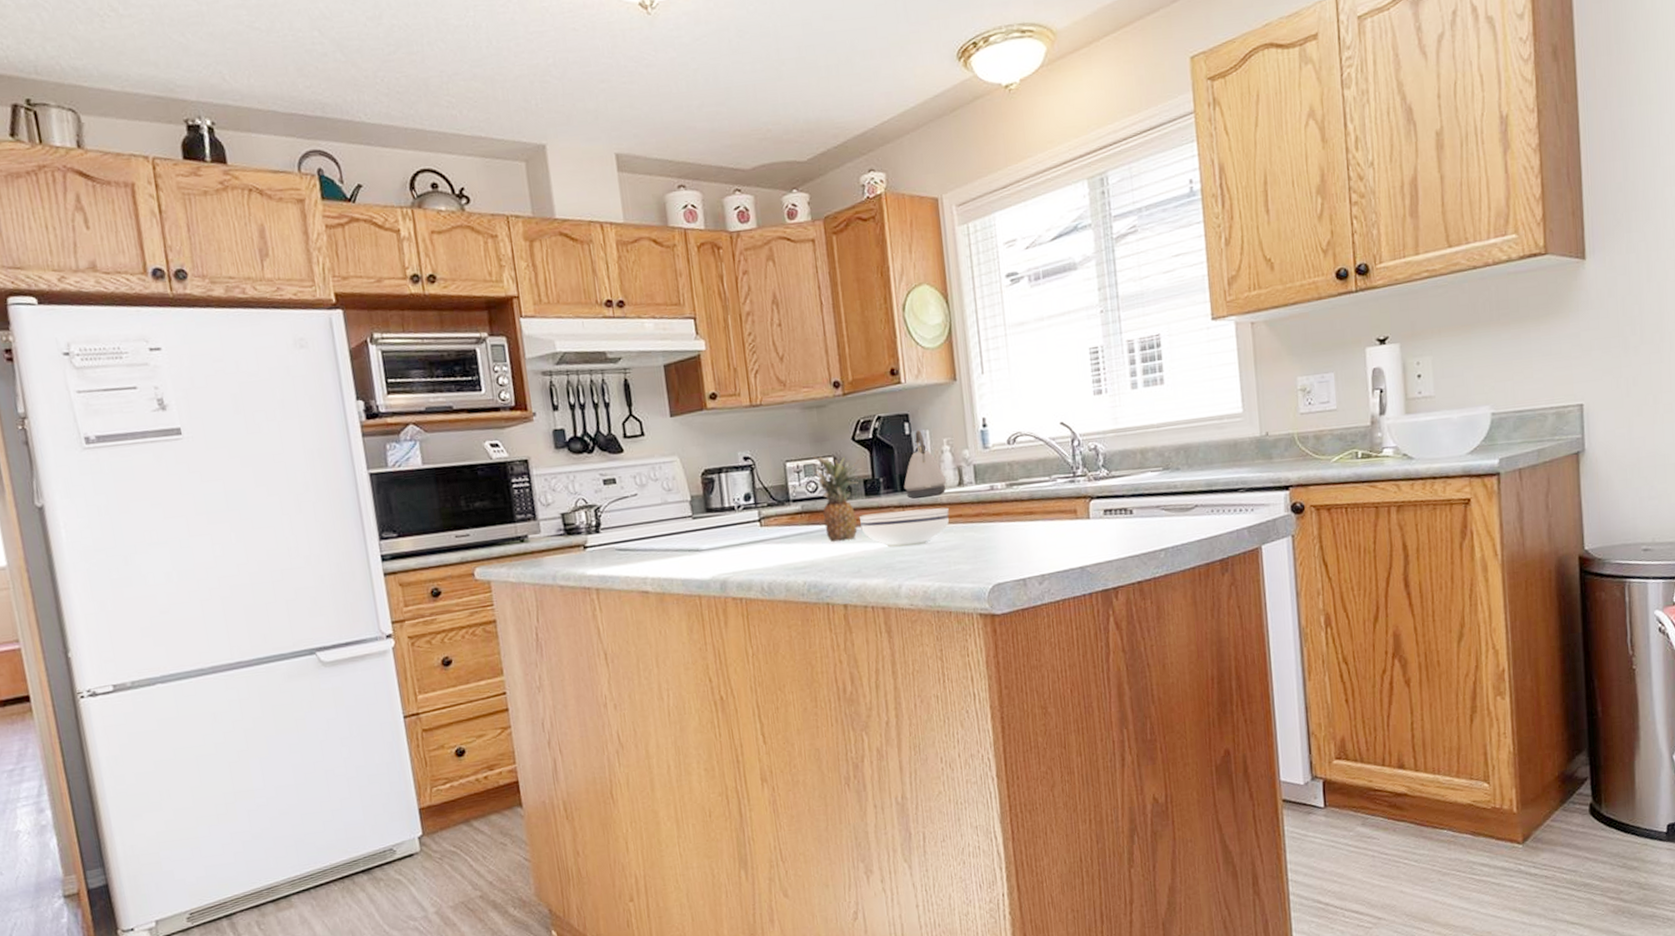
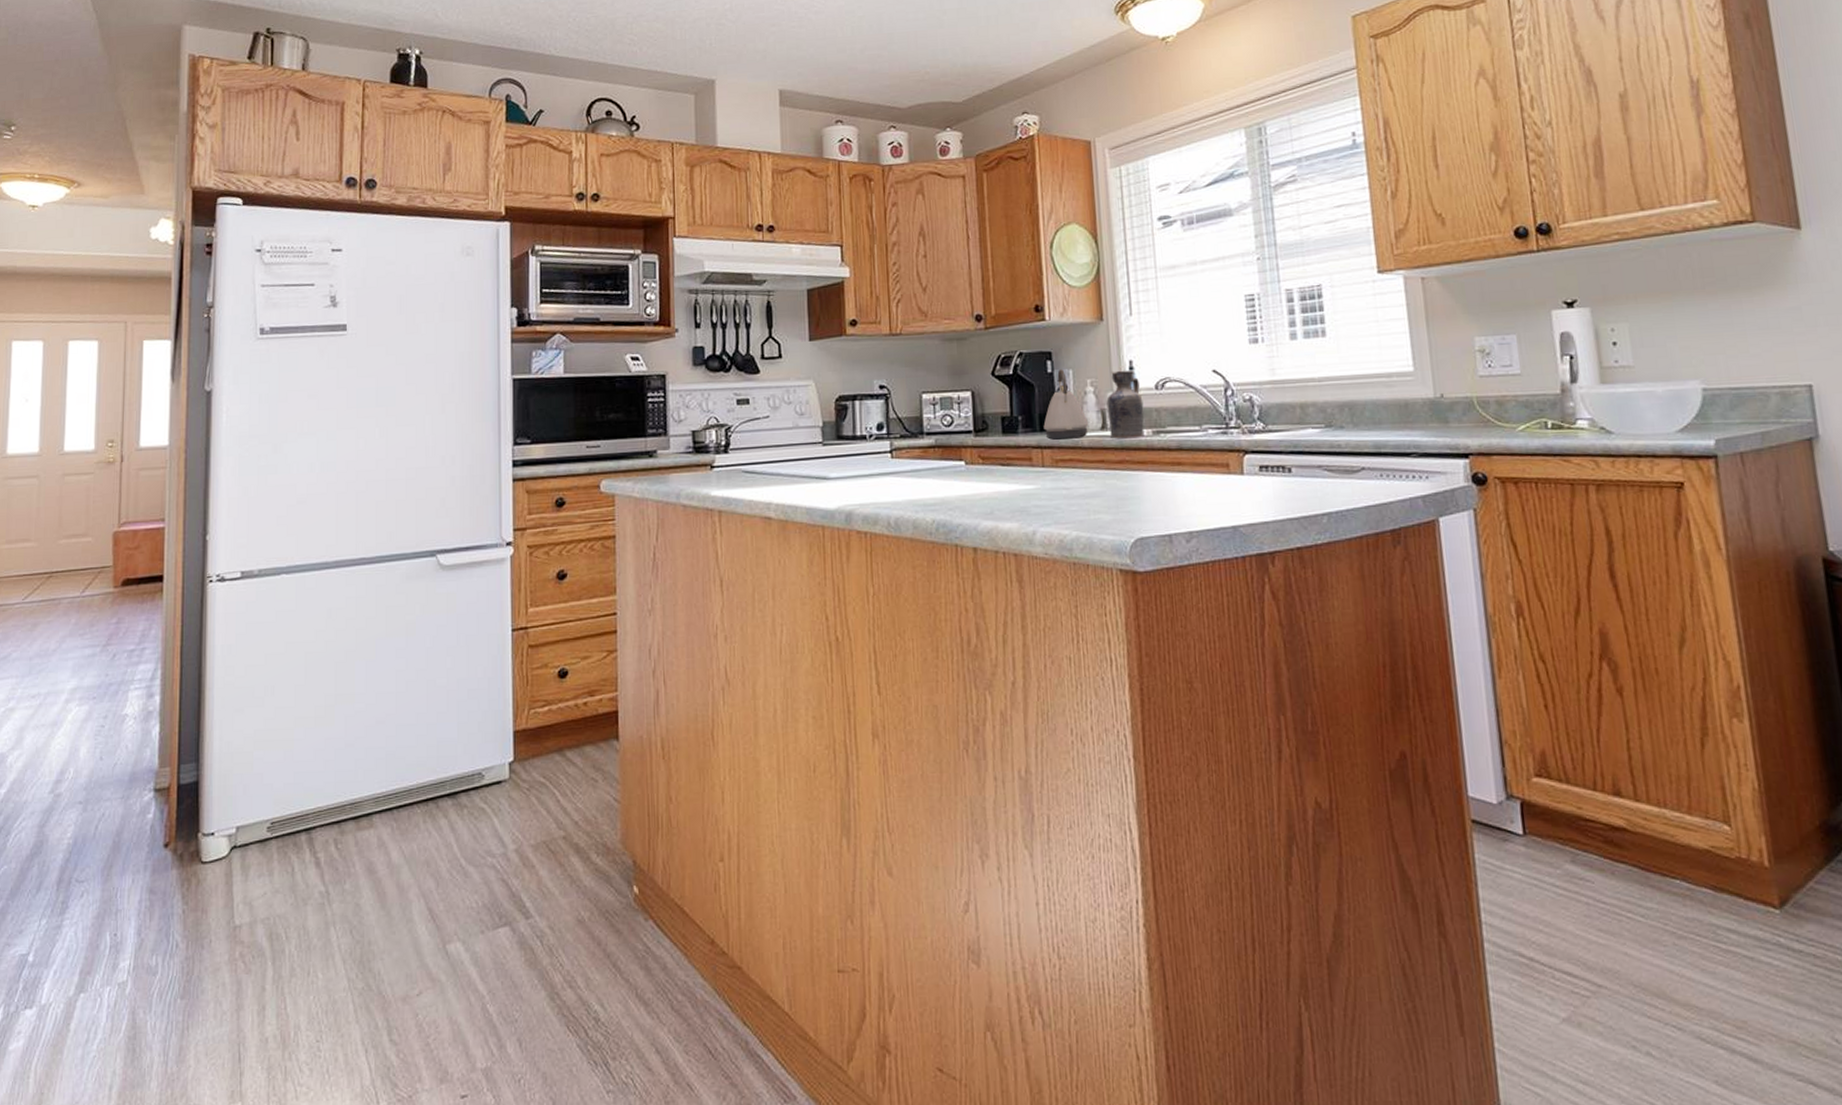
fruit: present [812,456,864,543] -> none [950,389,1003,481]
bowl: present [858,507,950,548] -> none [994,451,1091,491]
ceramic jug: none [962,426,999,494] -> present [1106,369,1145,439]

